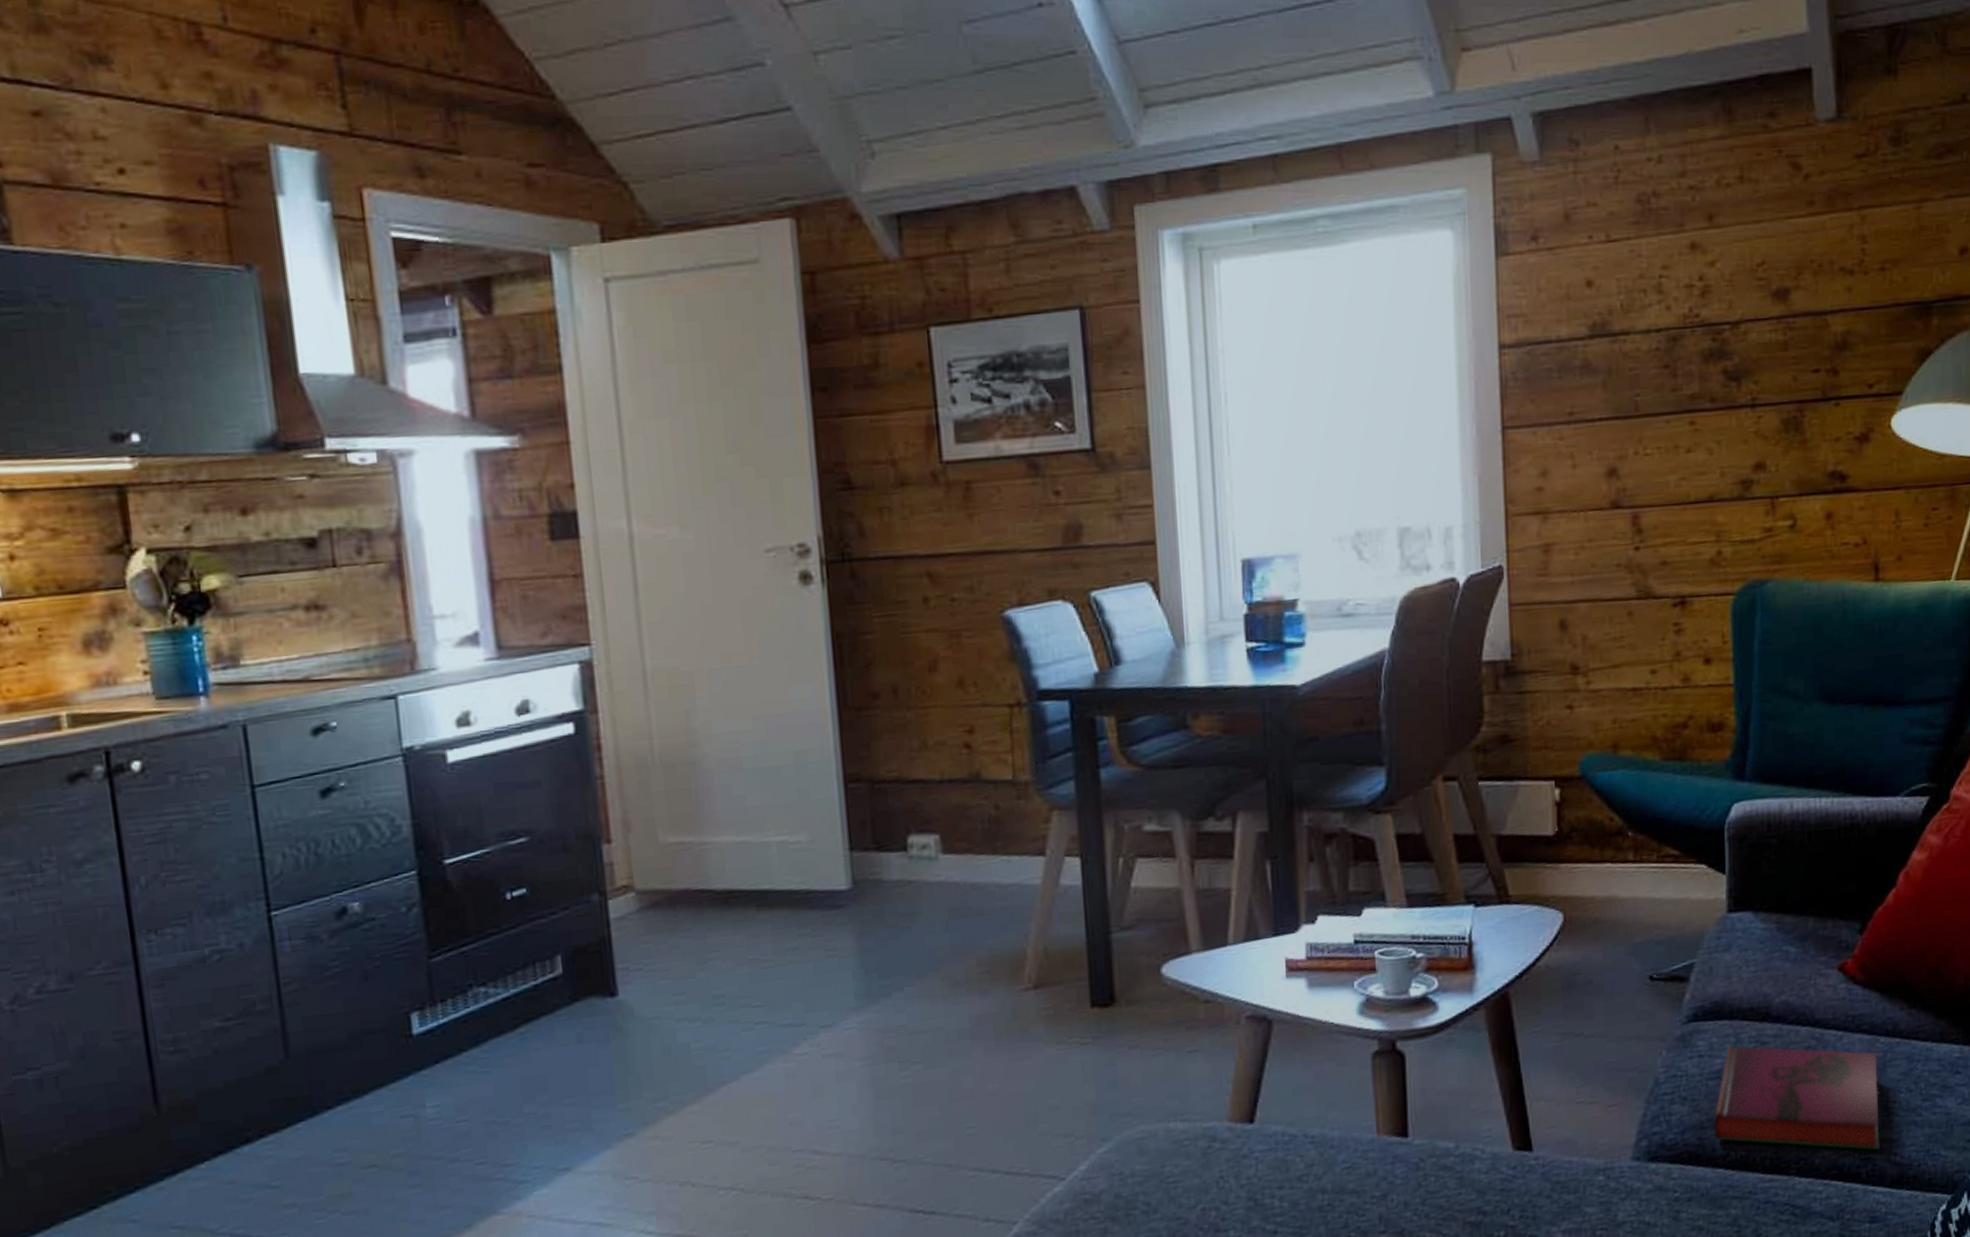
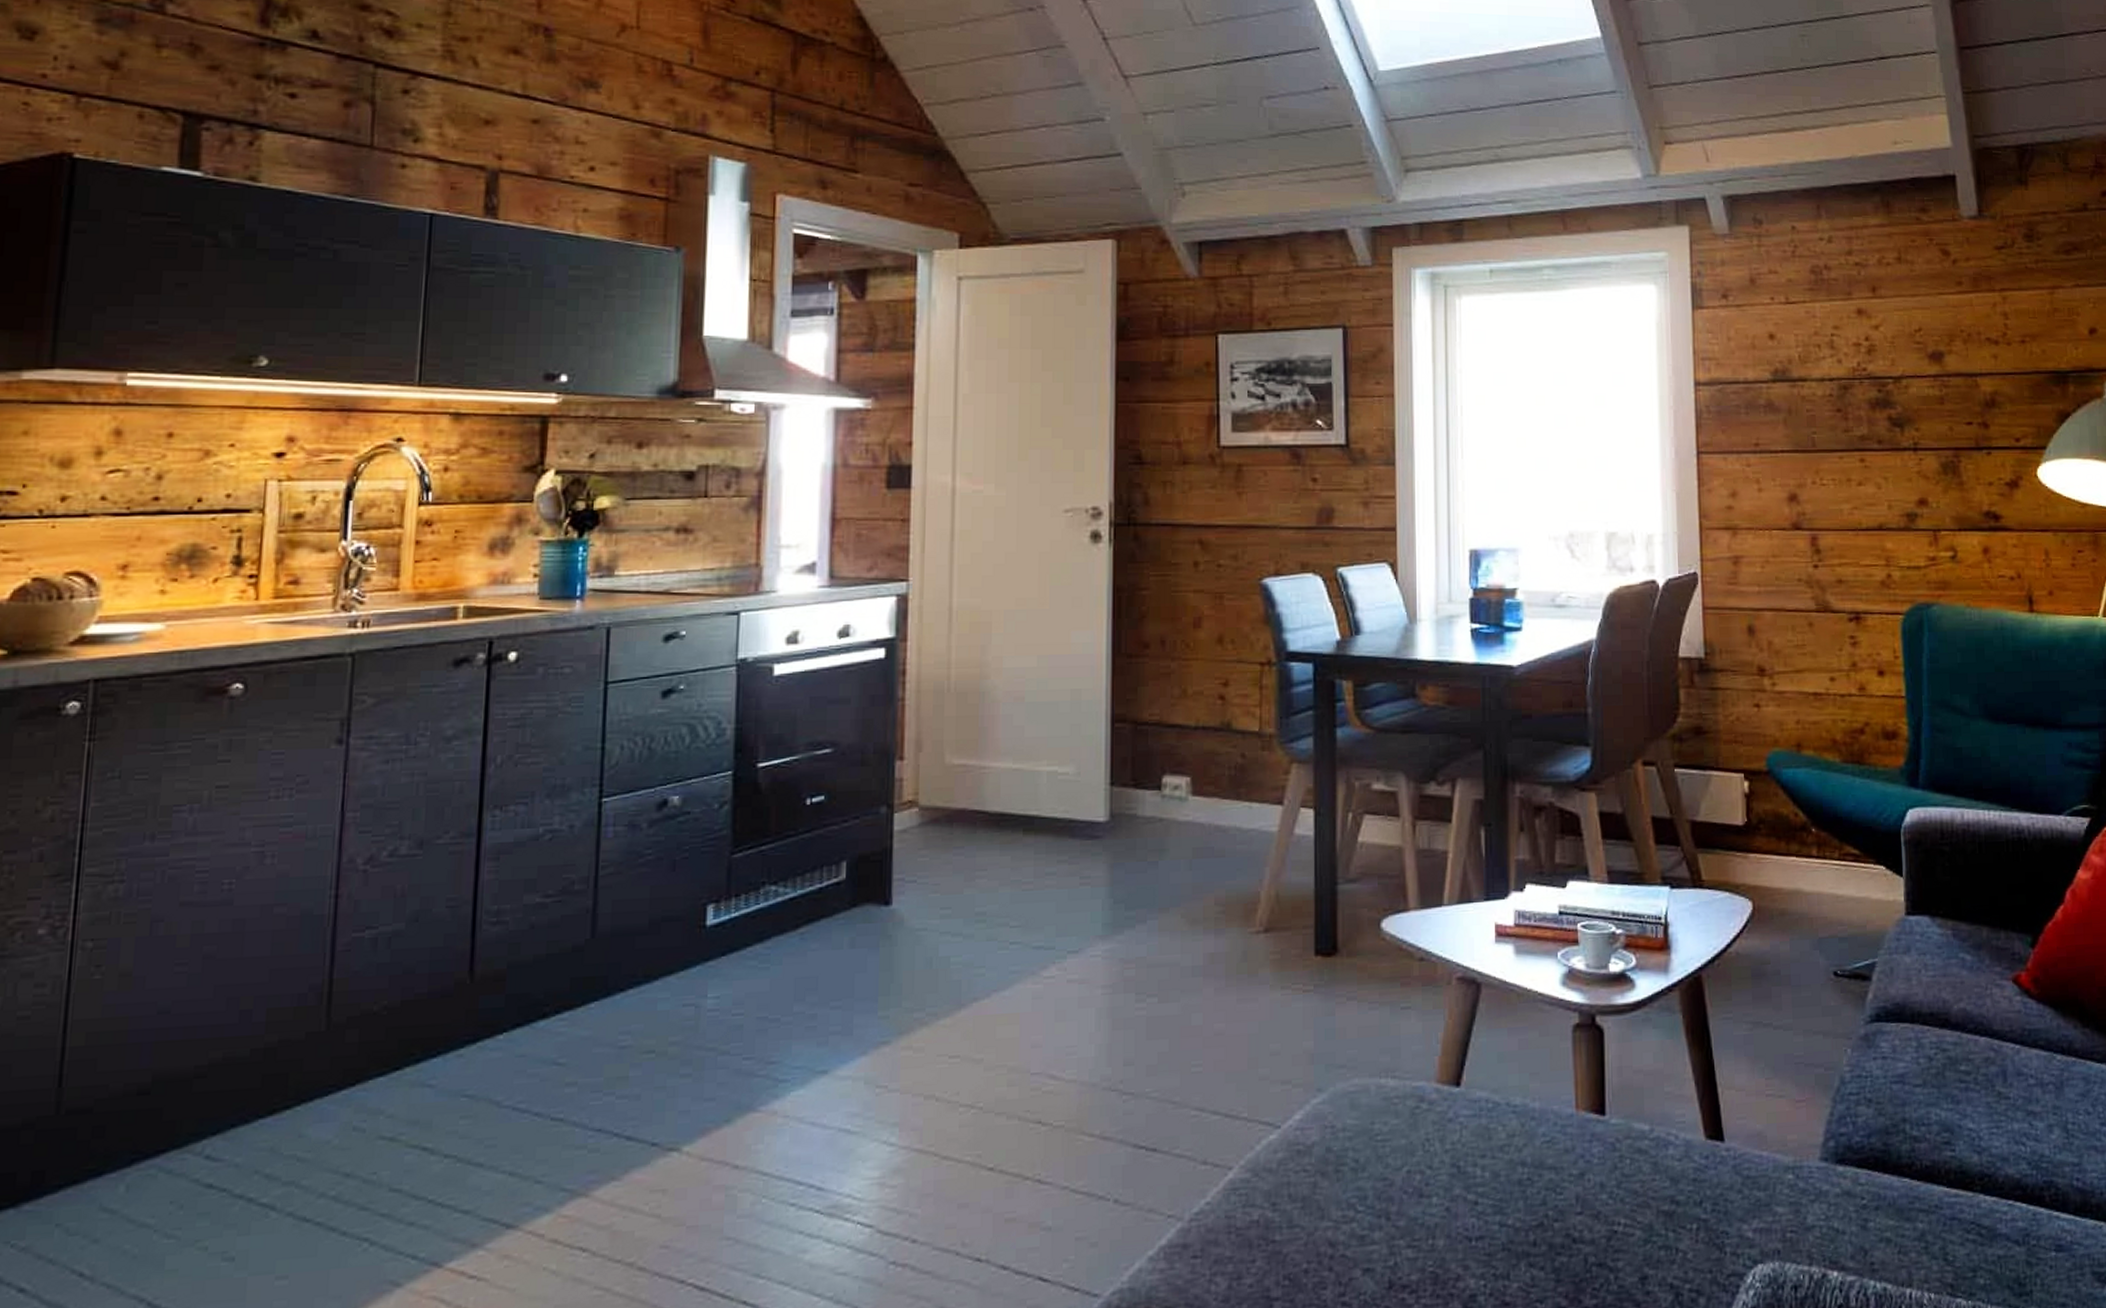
hardback book: present [1713,1044,1880,1151] -> none [1898,1048,2062,1174]

